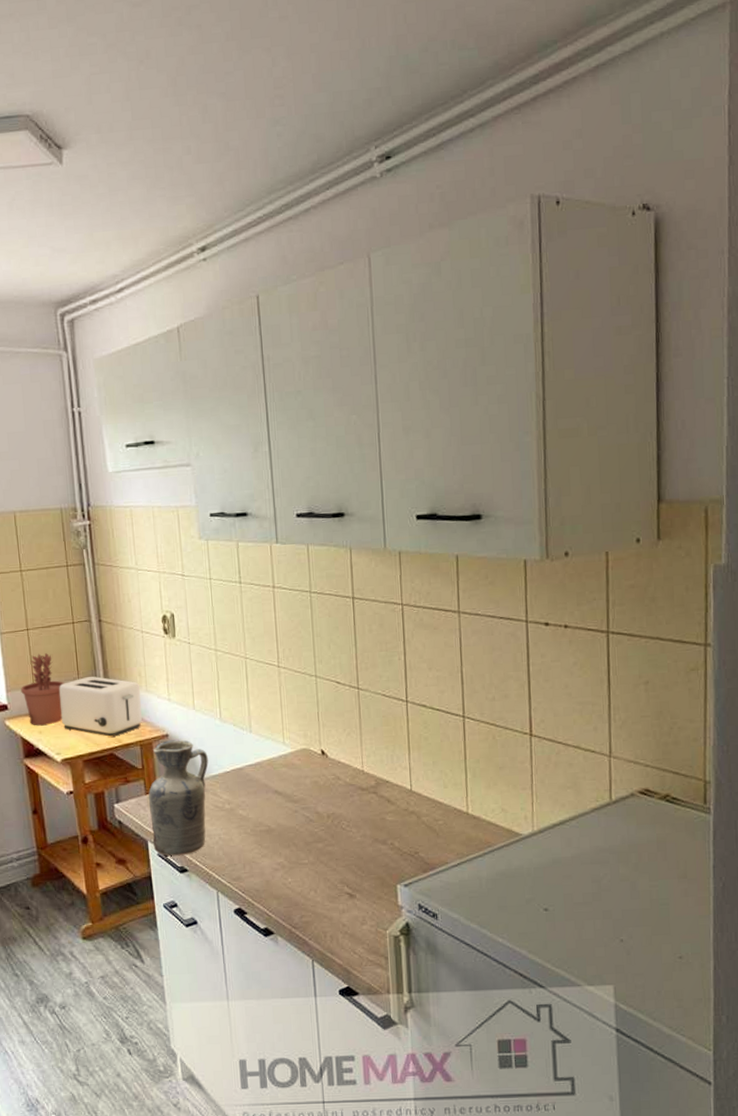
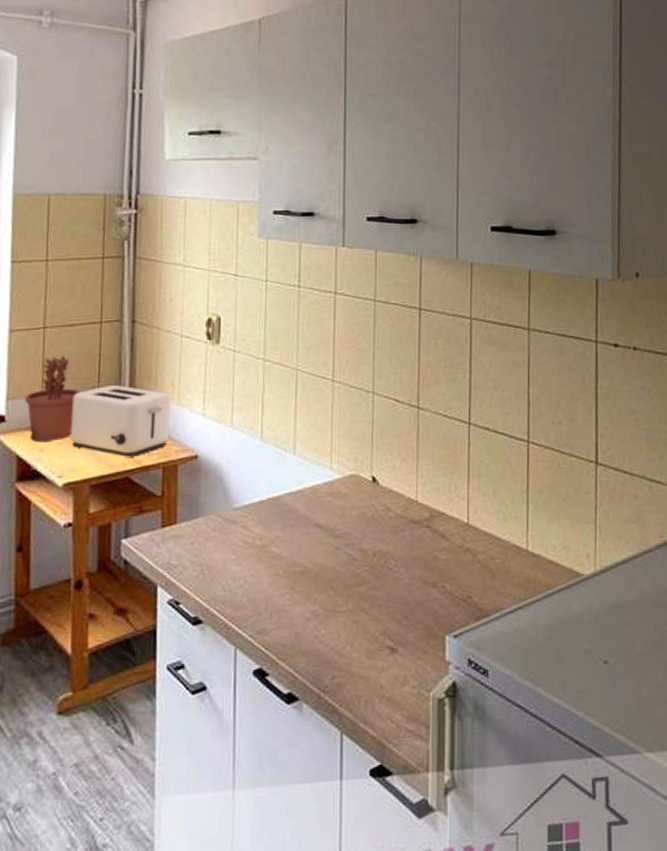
ceramic jug: present [148,740,208,857] -> none [164,462,242,605]

